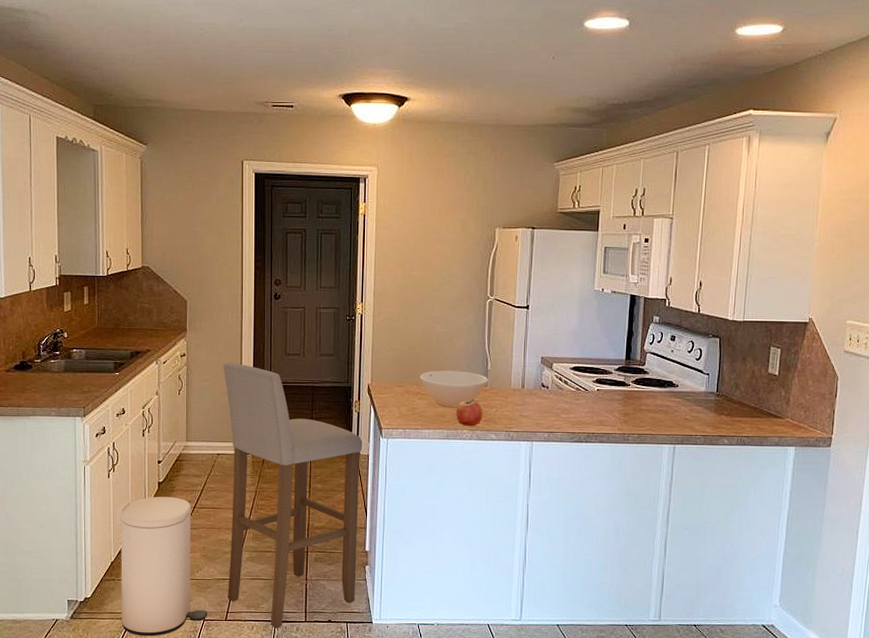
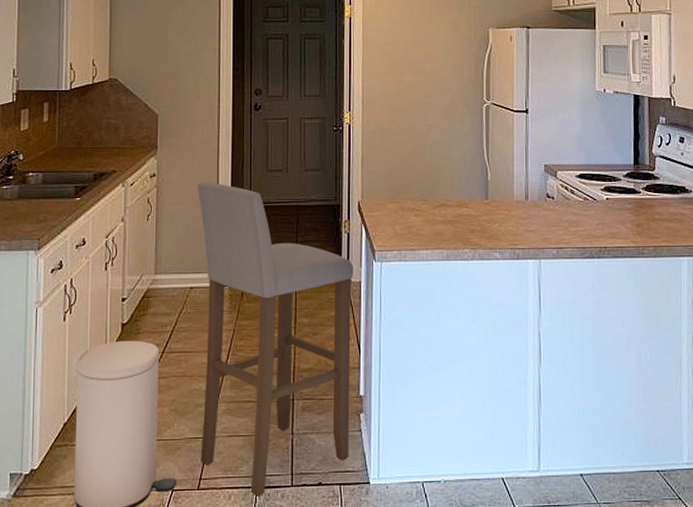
bowl: present [419,370,488,408] -> none [414,183,489,225]
fruit: present [456,398,483,427] -> none [455,213,485,245]

